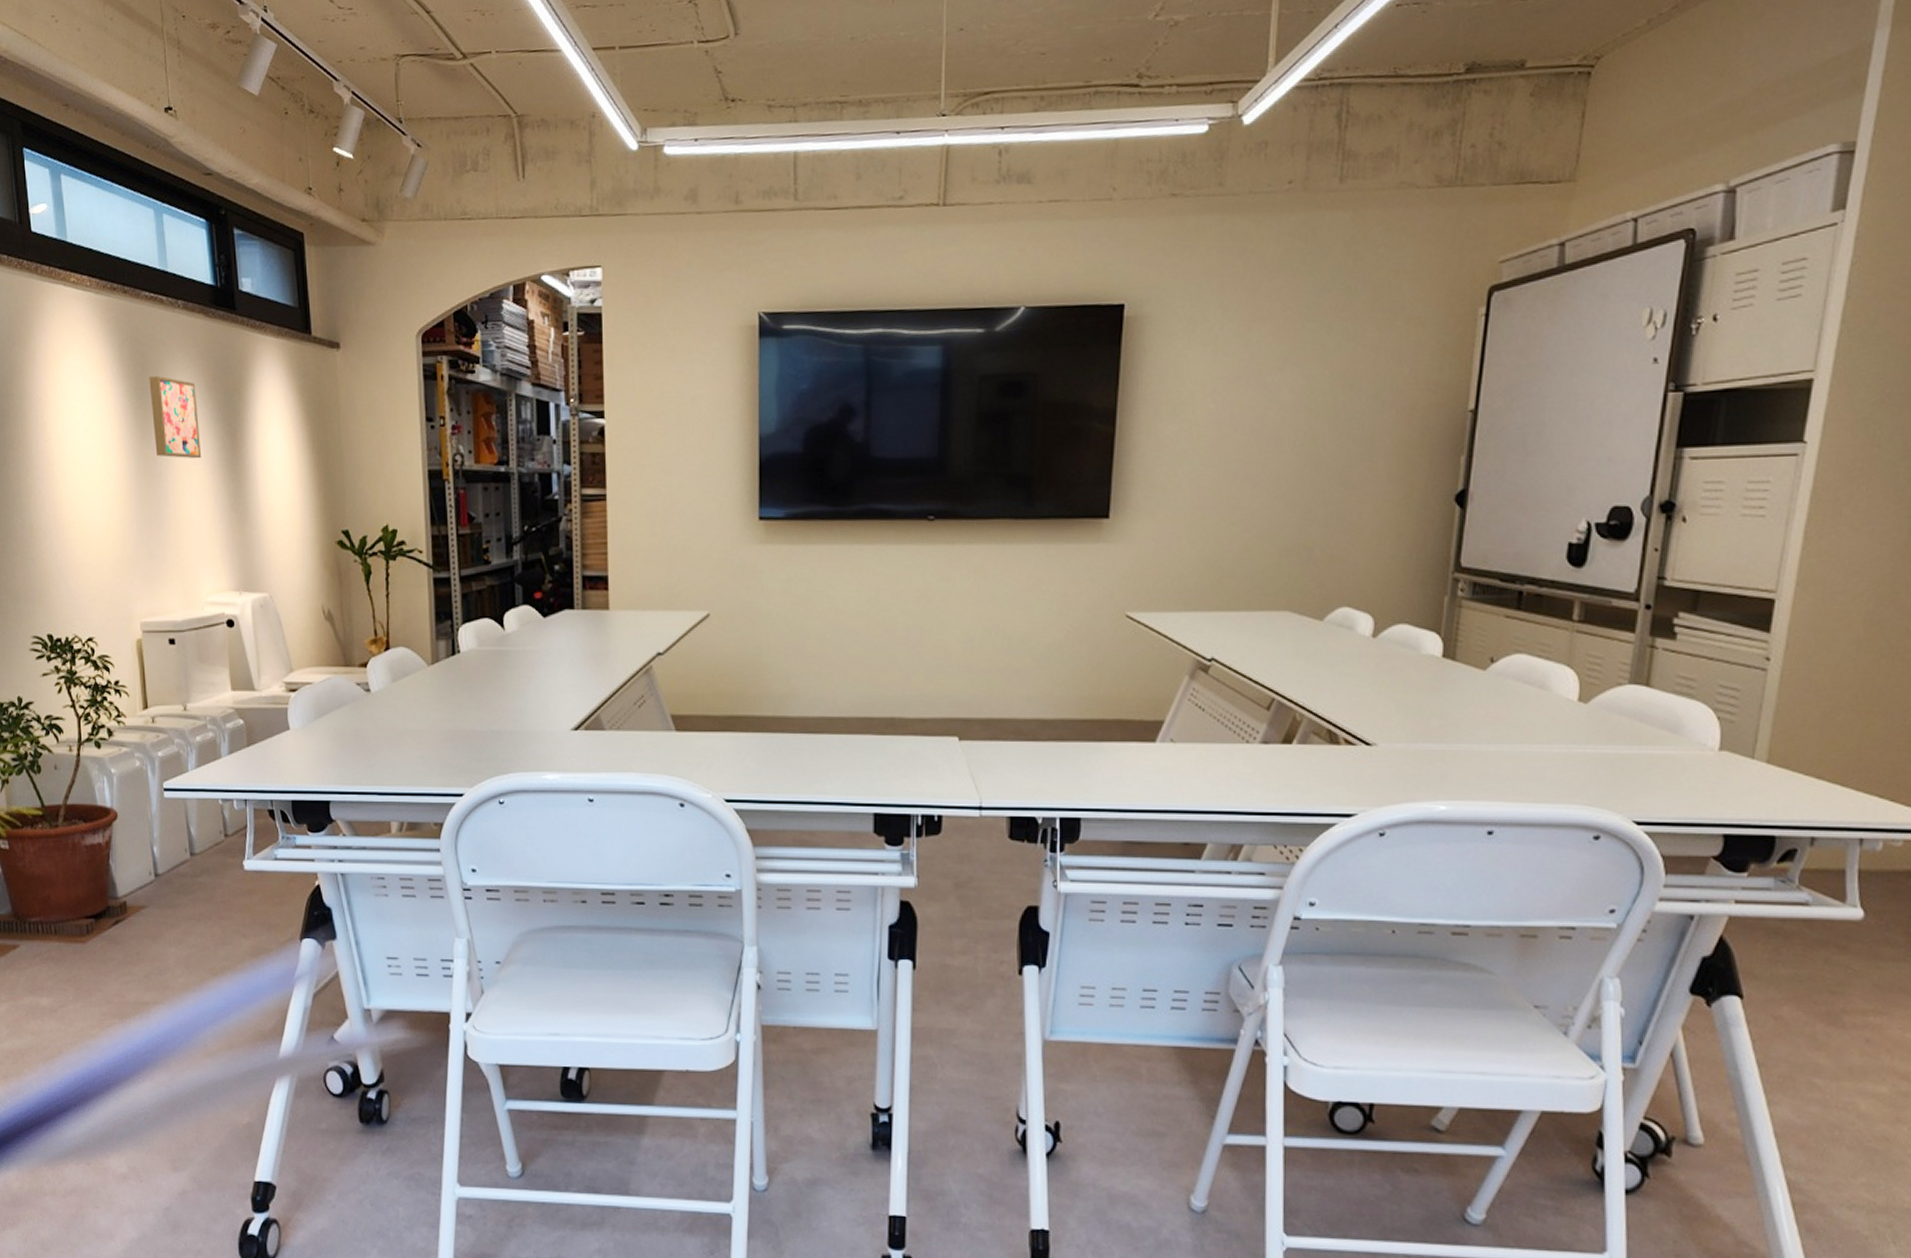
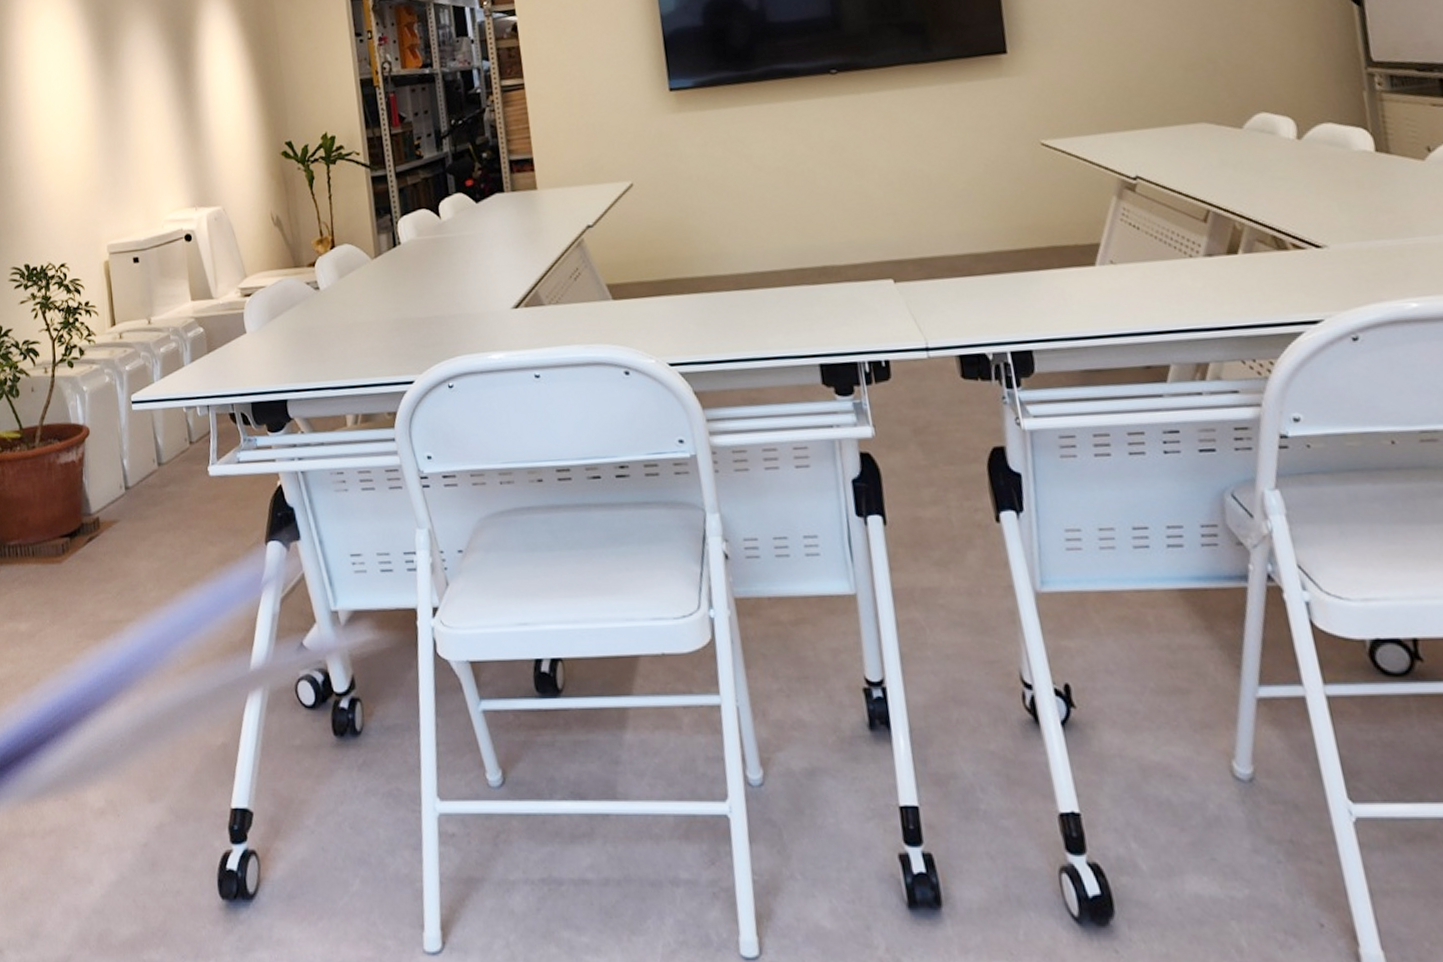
wall art: present [149,375,202,459] -> none [110,24,158,94]

